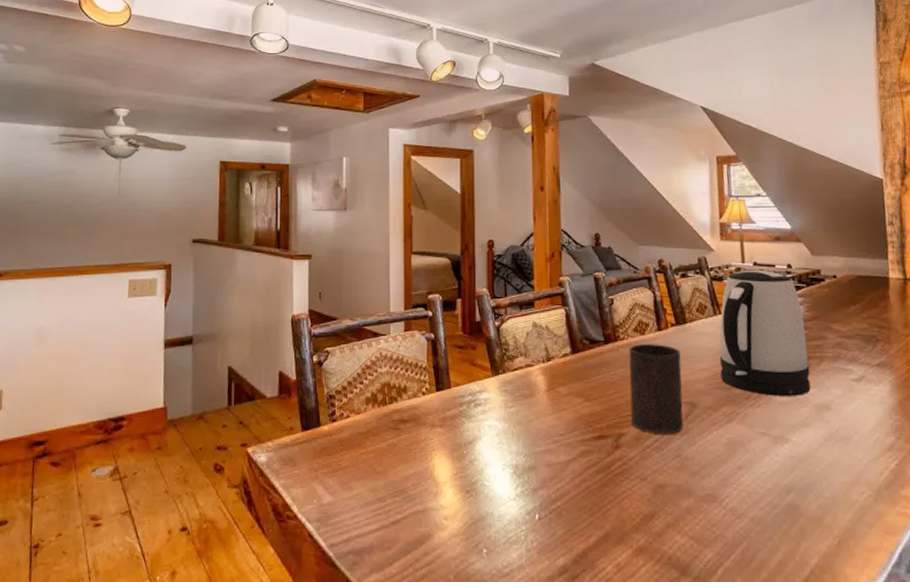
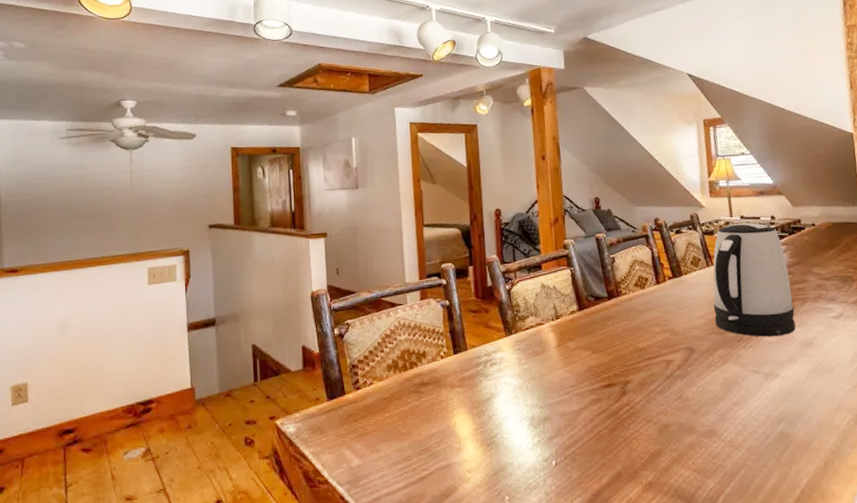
cup: present [628,344,683,435] -> none [630,296,684,380]

